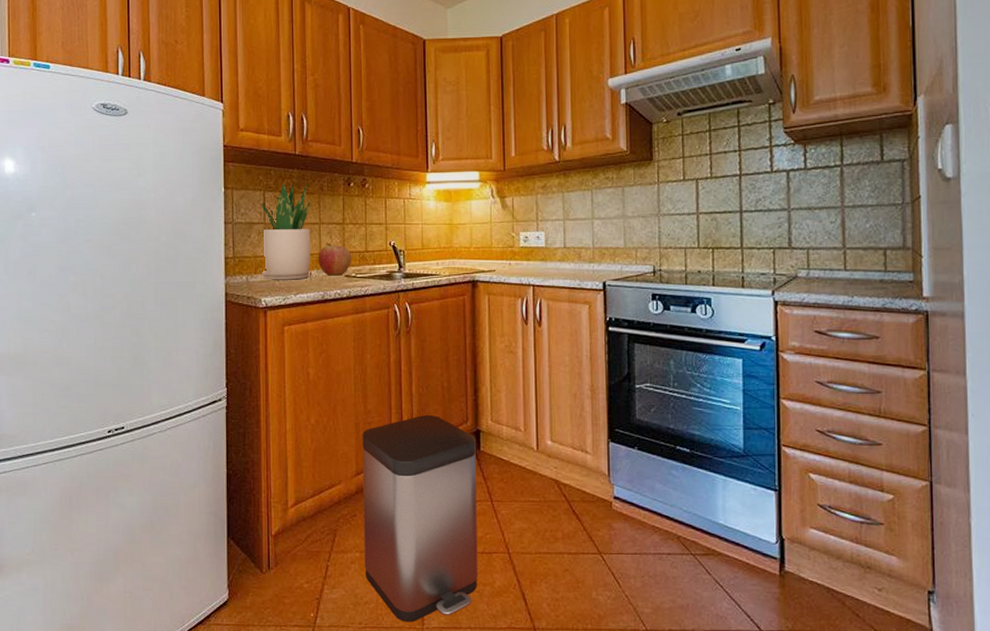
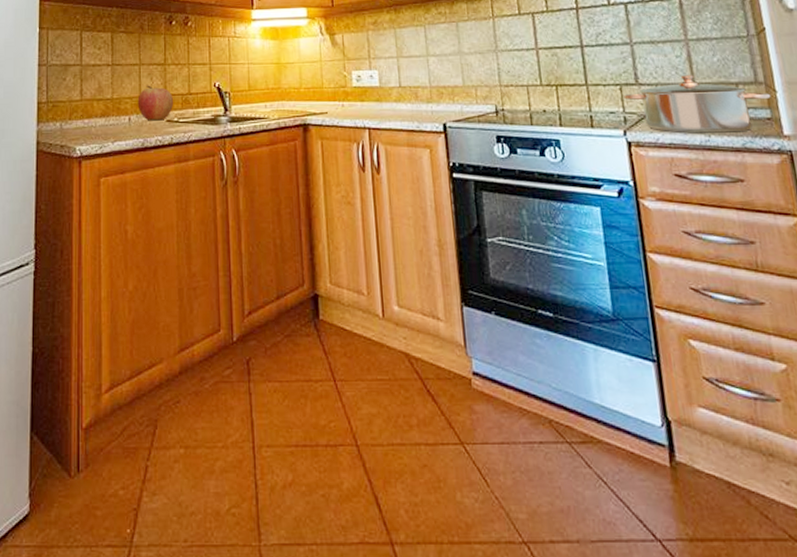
planter: present [261,182,311,280] -> none [77,20,131,127]
pedal bin: present [362,415,478,622] -> none [186,278,323,538]
cooking pot: none [775,240,916,295] -> present [623,75,771,134]

